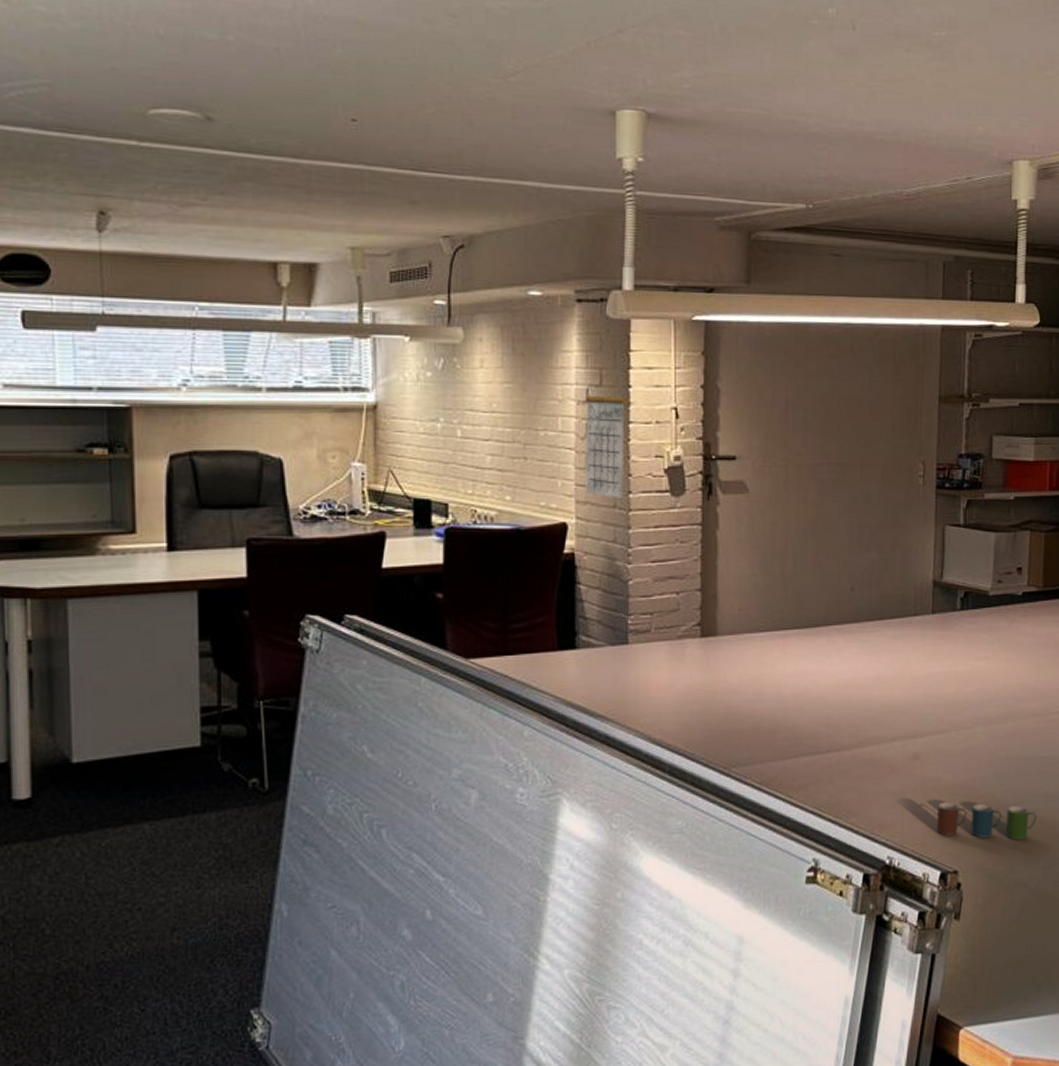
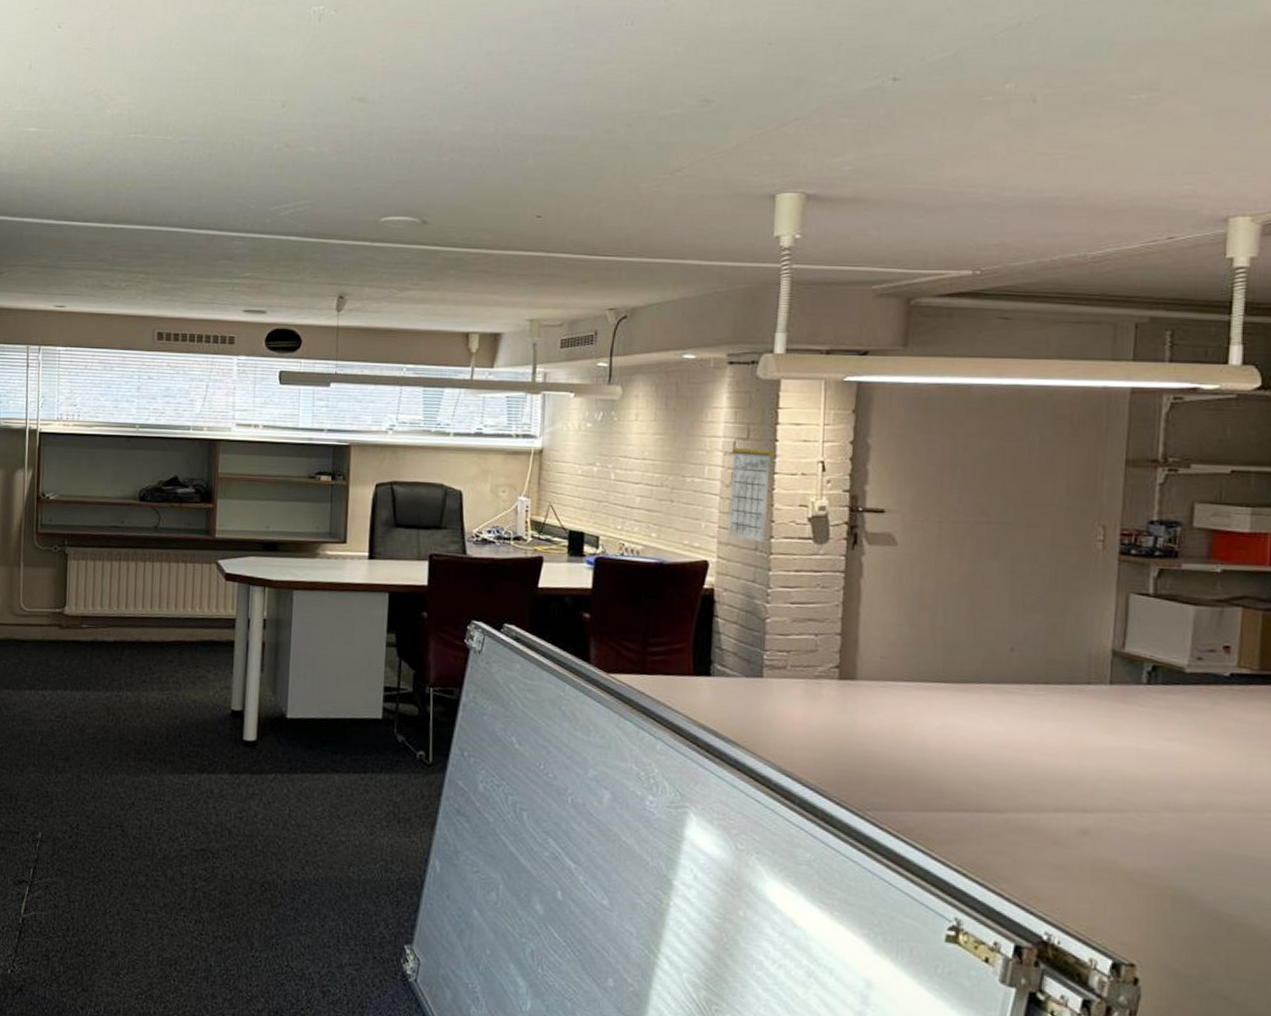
cup: present [936,802,1037,840] -> none [1108,886,1245,947]

